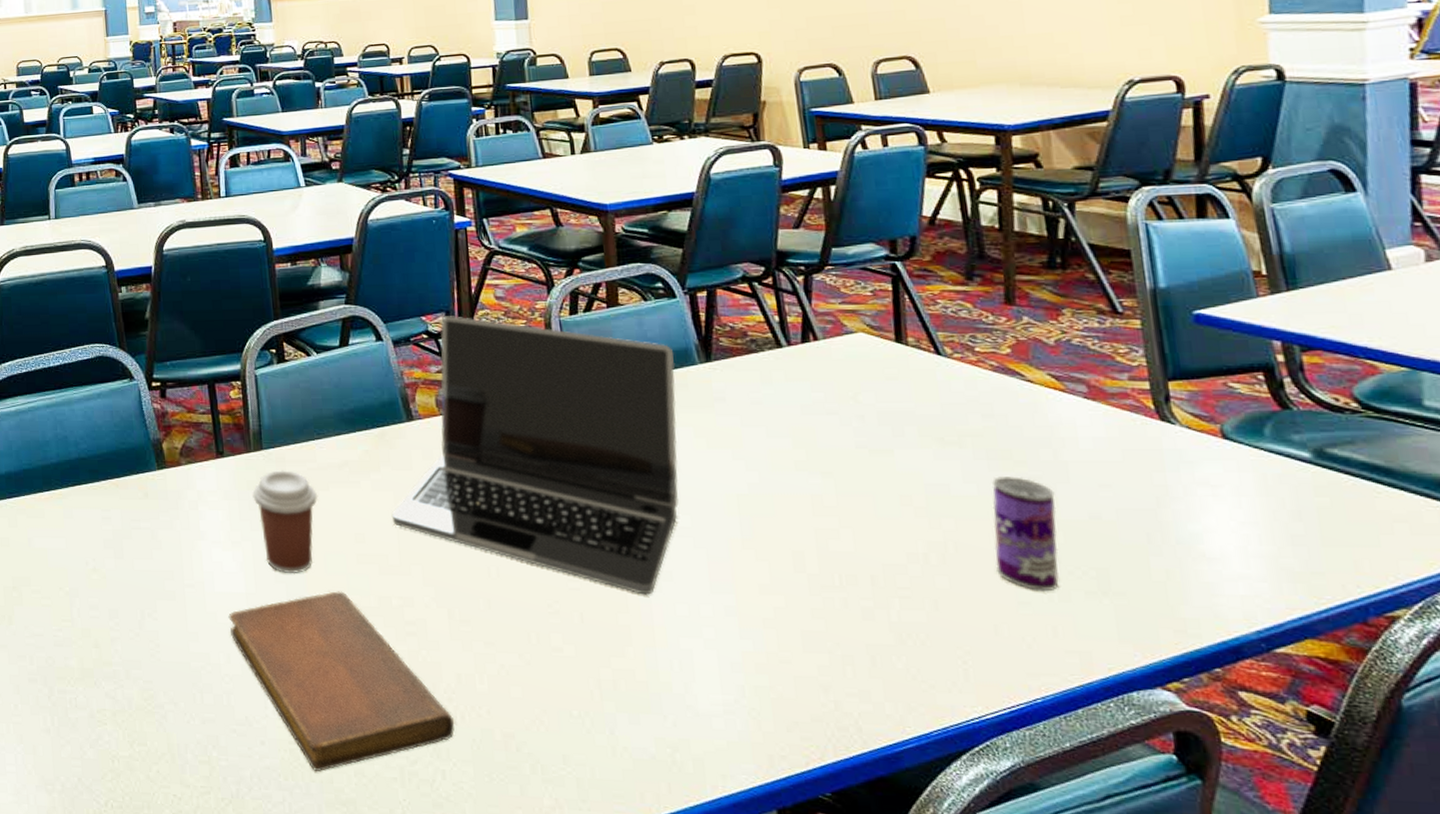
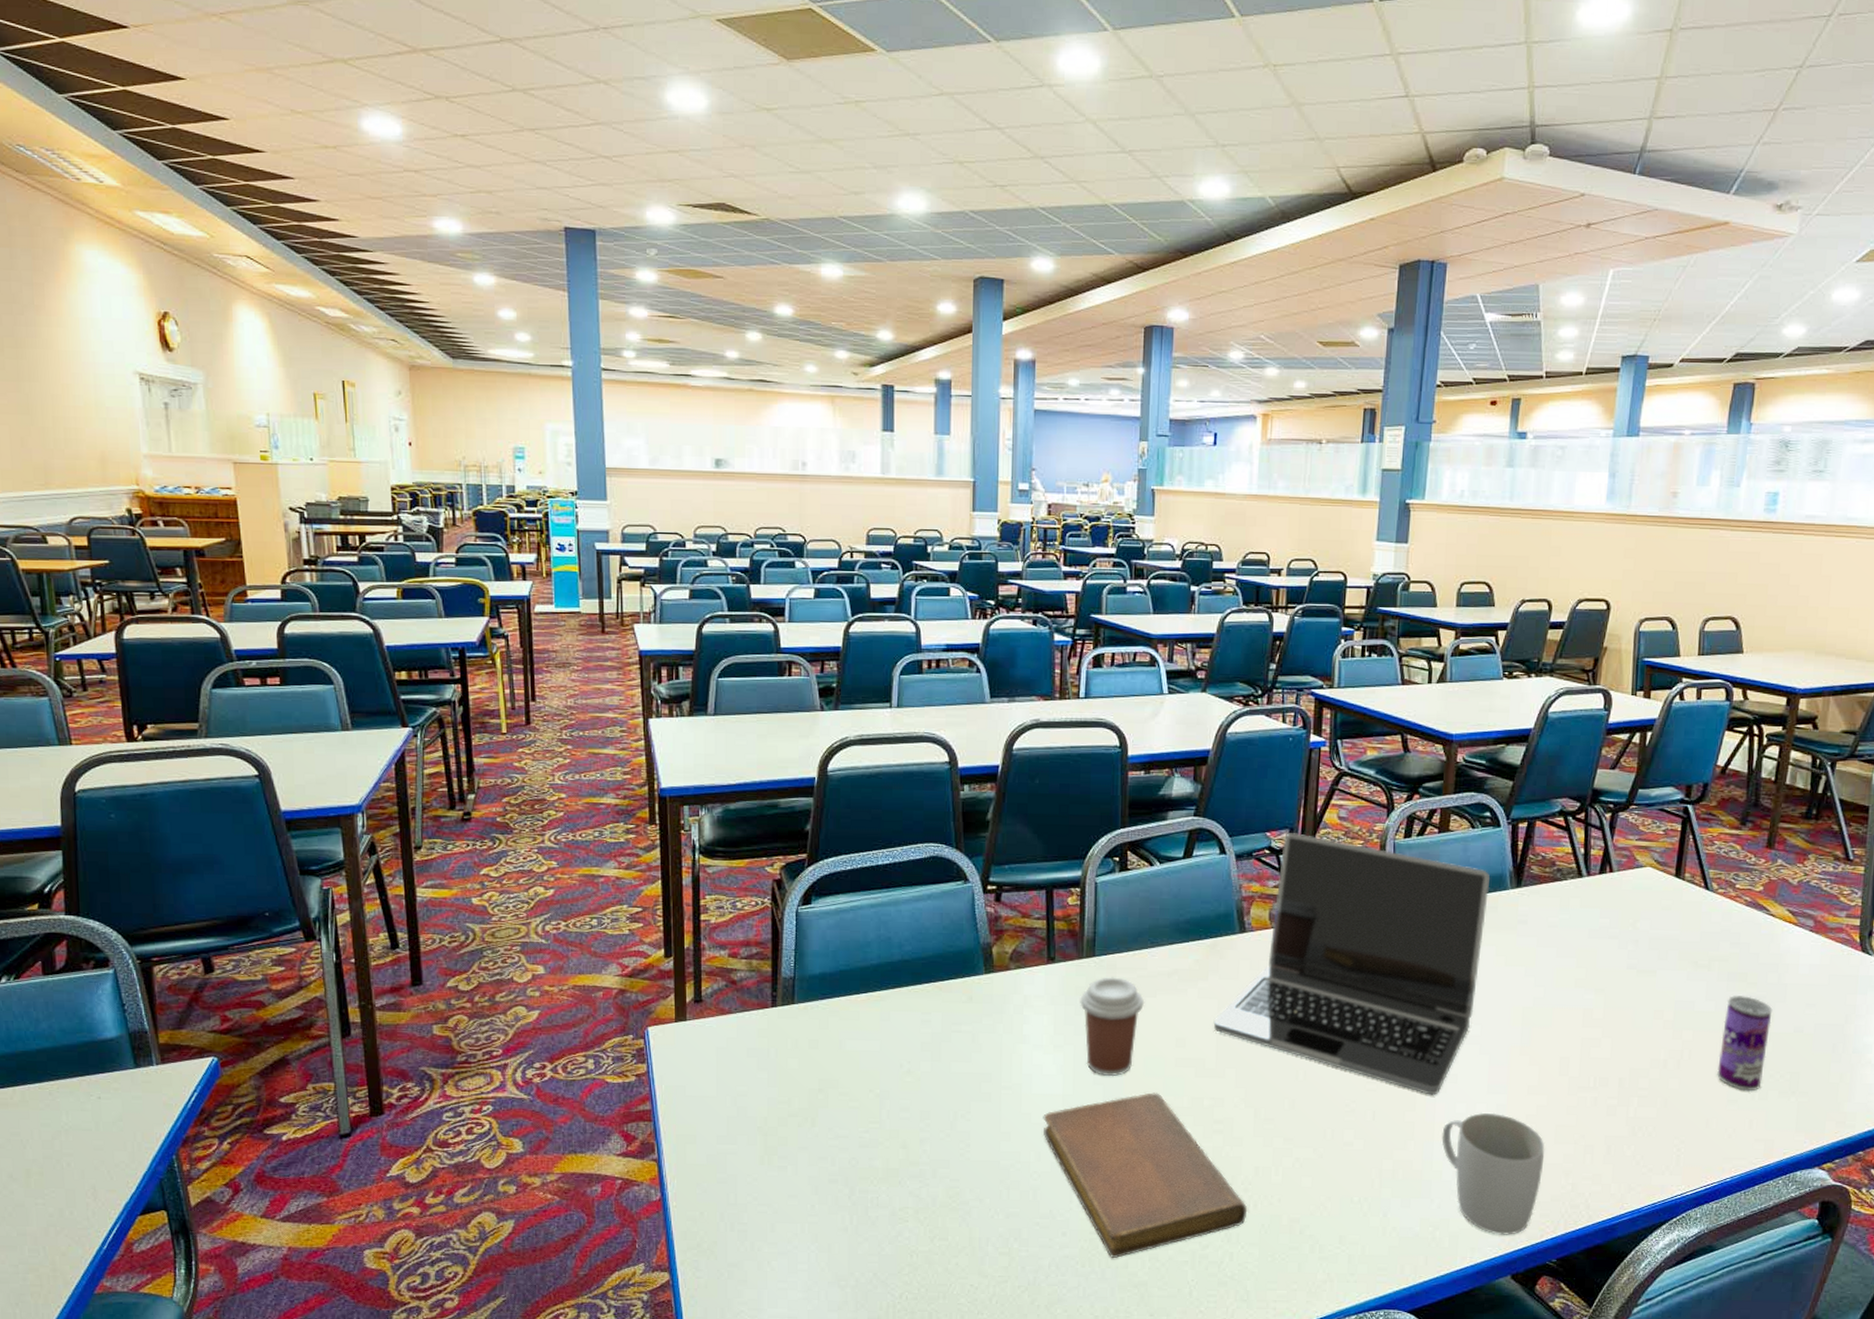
mug: none [664,615,795,761] -> present [1442,1112,1545,1235]

